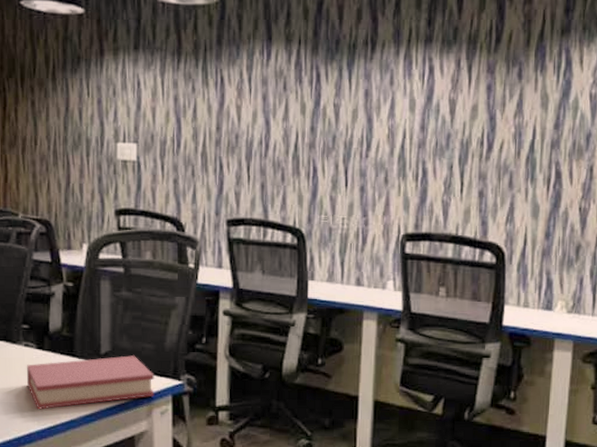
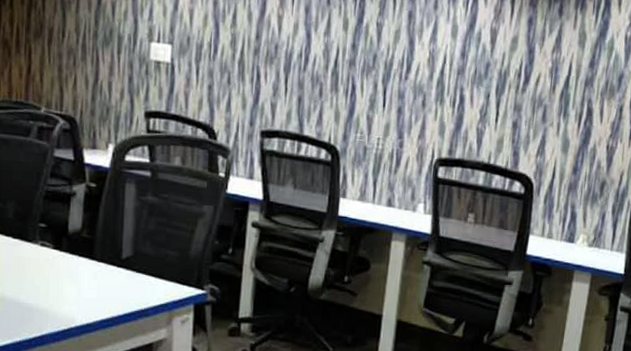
hardback book: present [26,355,155,410] -> none [41,262,177,312]

